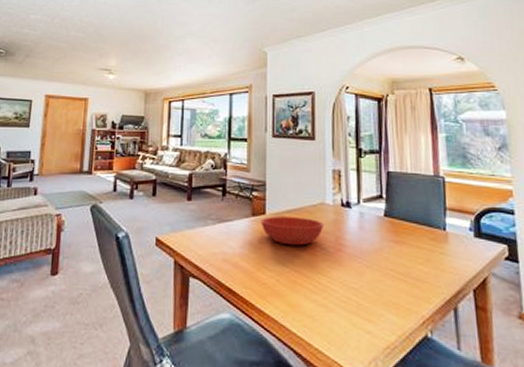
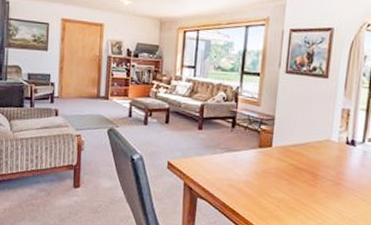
bowl: present [260,216,324,246] -> none [266,149,327,178]

